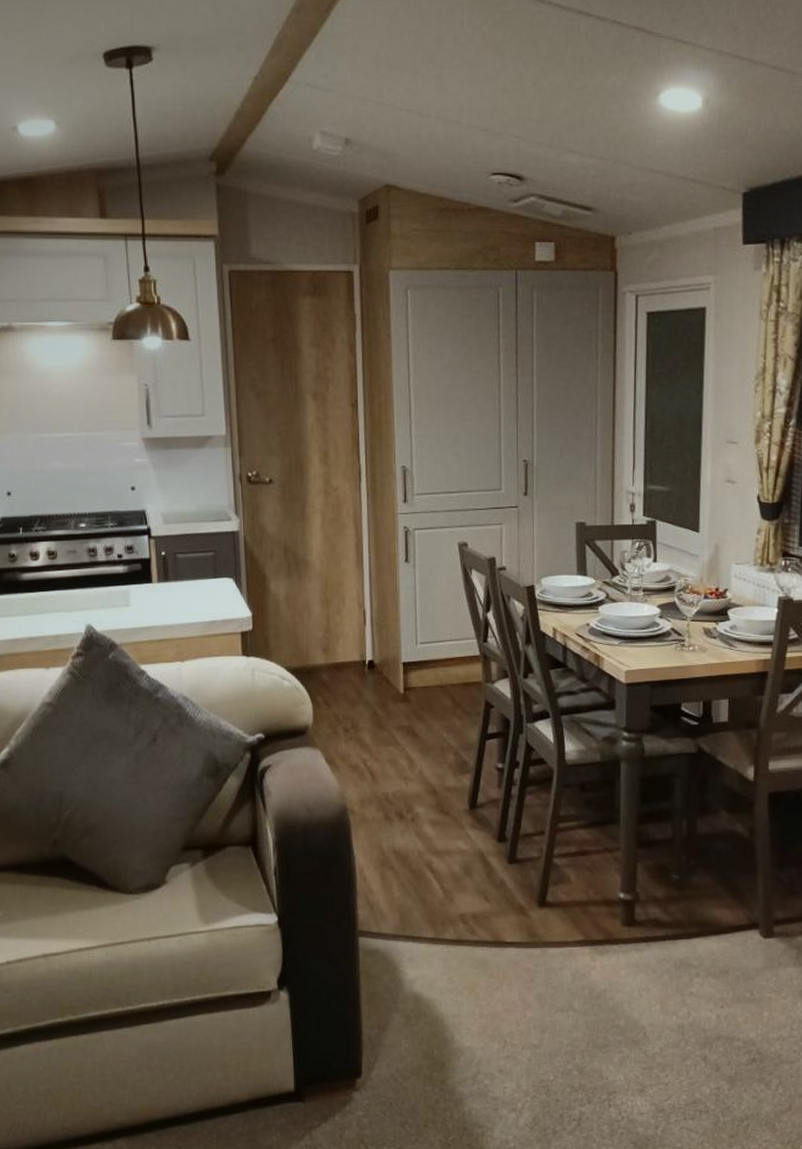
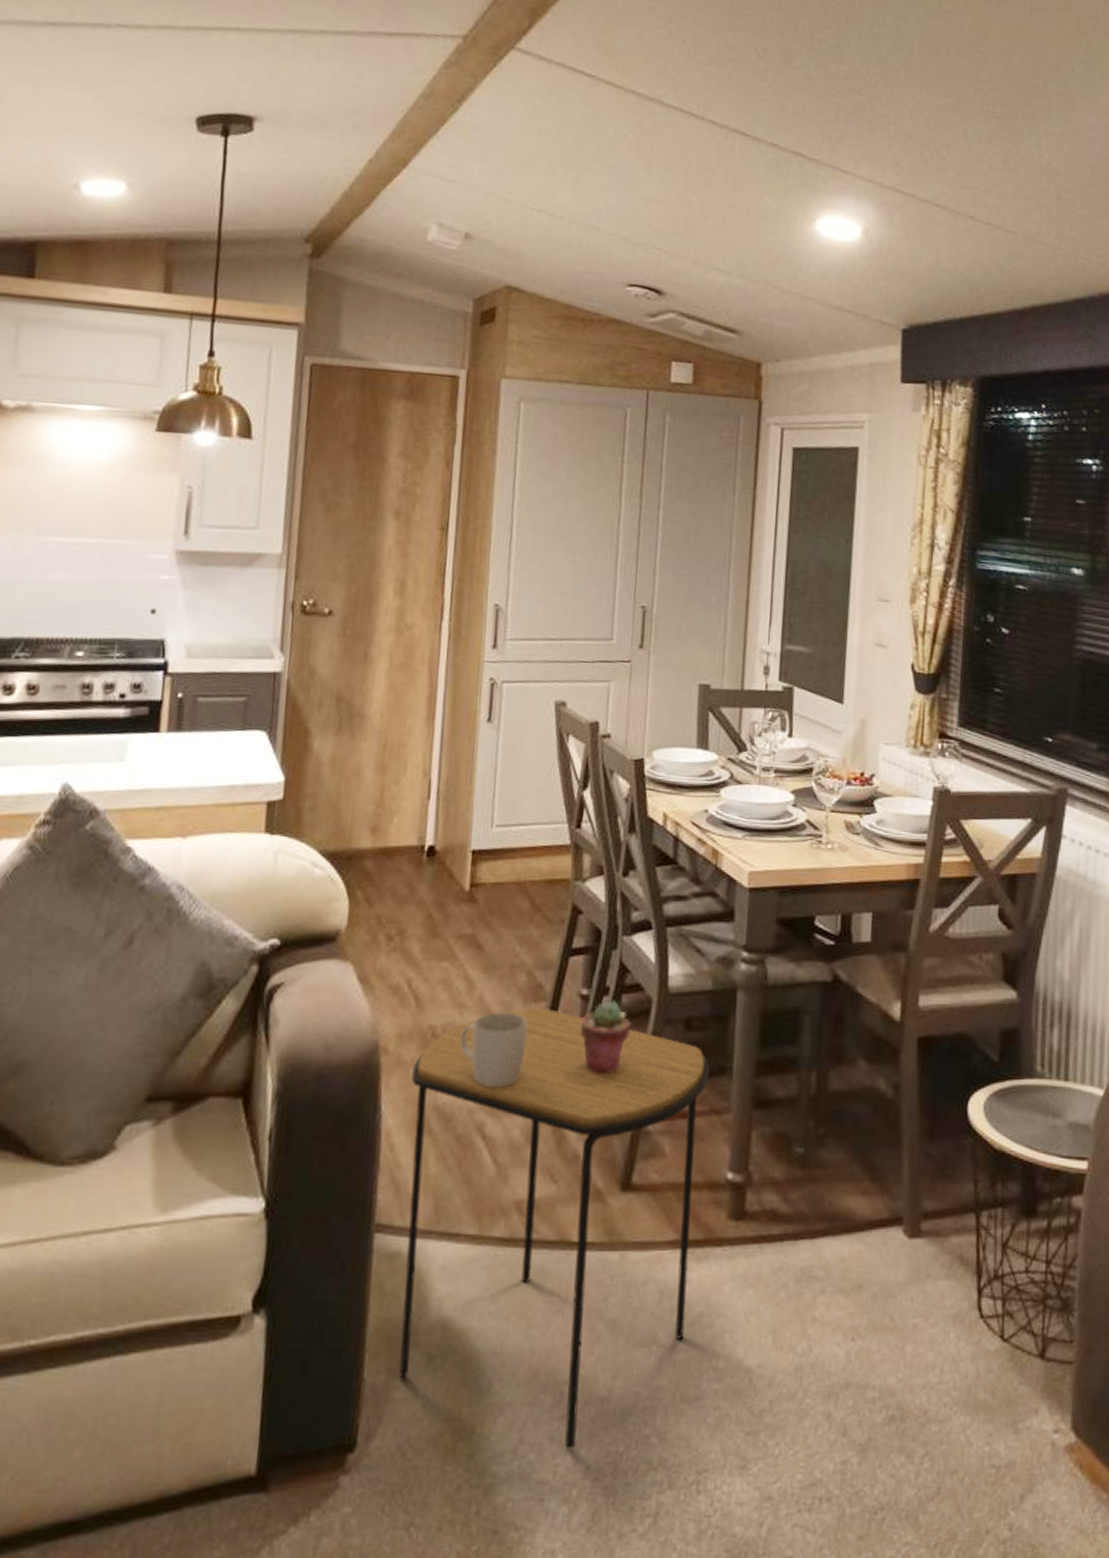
side table: none [374,779,601,1078] -> present [398,1008,710,1450]
mug: none [408,781,458,836] -> present [460,1011,528,1088]
potted succulent: none [499,772,537,824] -> present [580,1000,630,1073]

